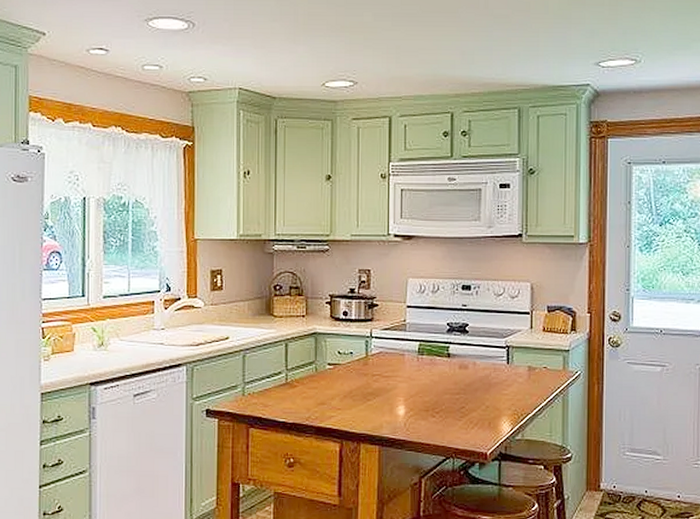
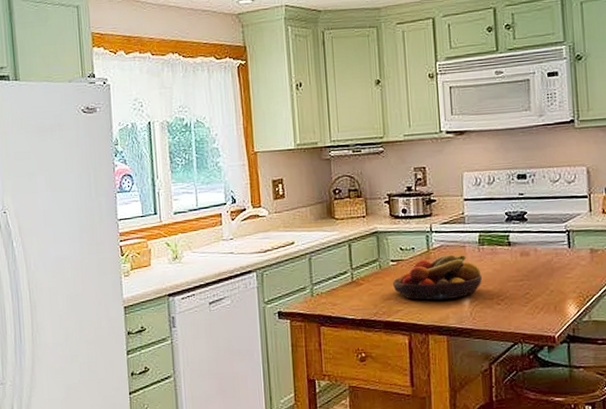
fruit bowl: none [327,362,419,408] -> present [392,254,482,300]

